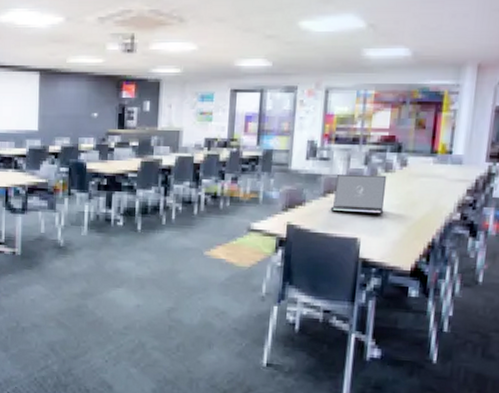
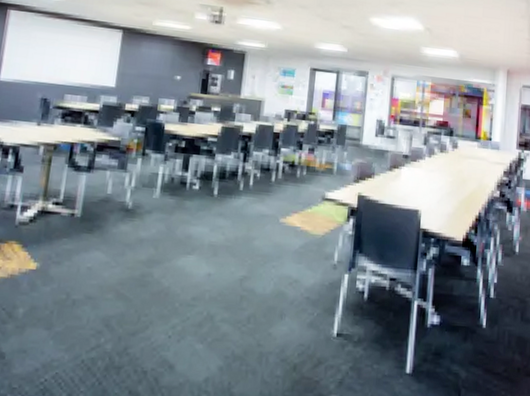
laptop: present [330,174,387,214] -> none [396,152,442,189]

